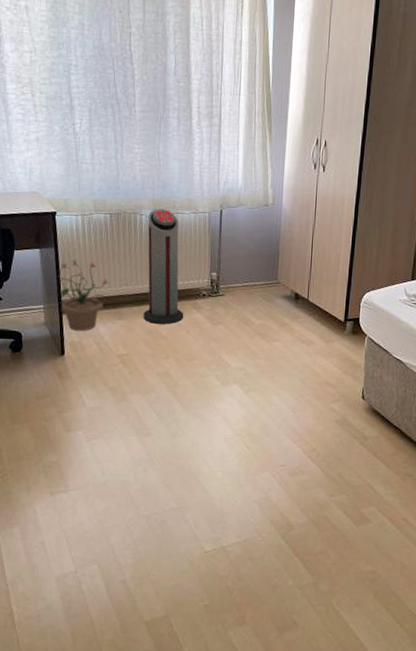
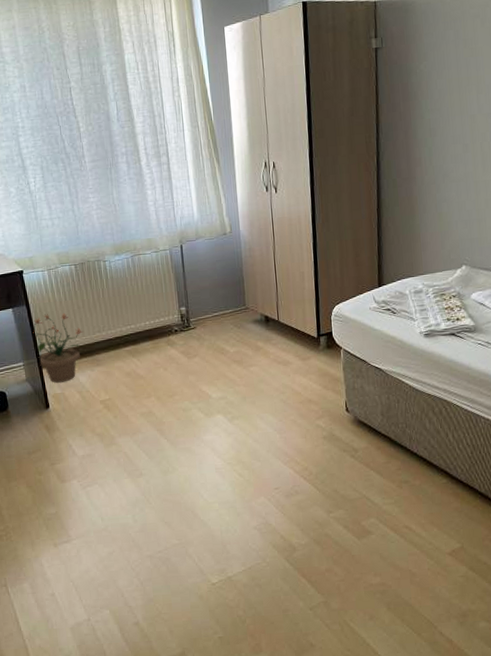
air purifier: present [143,208,184,324] -> none [111,252,160,366]

